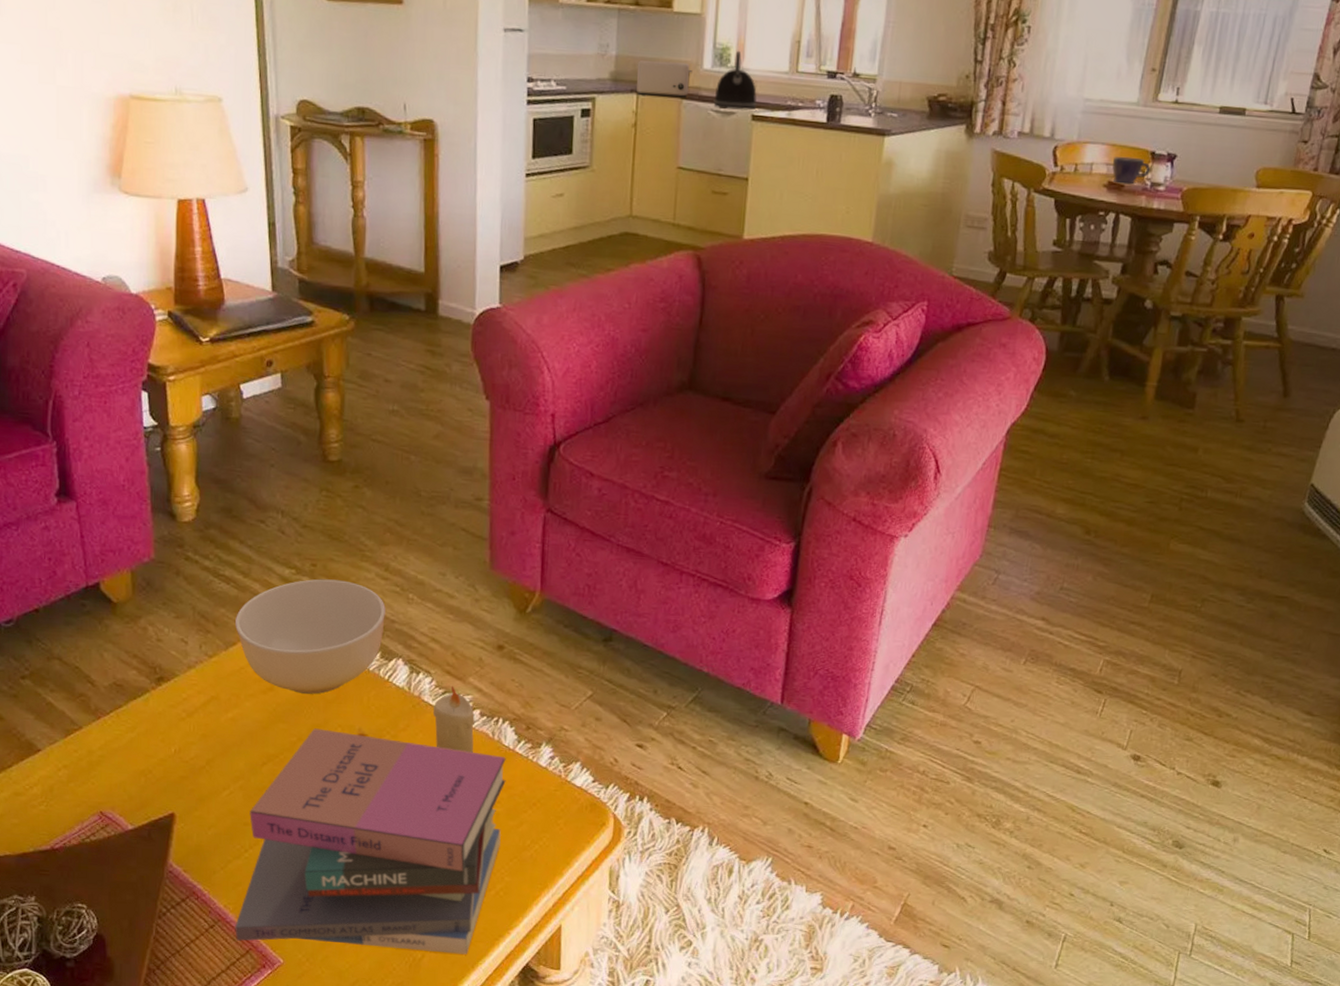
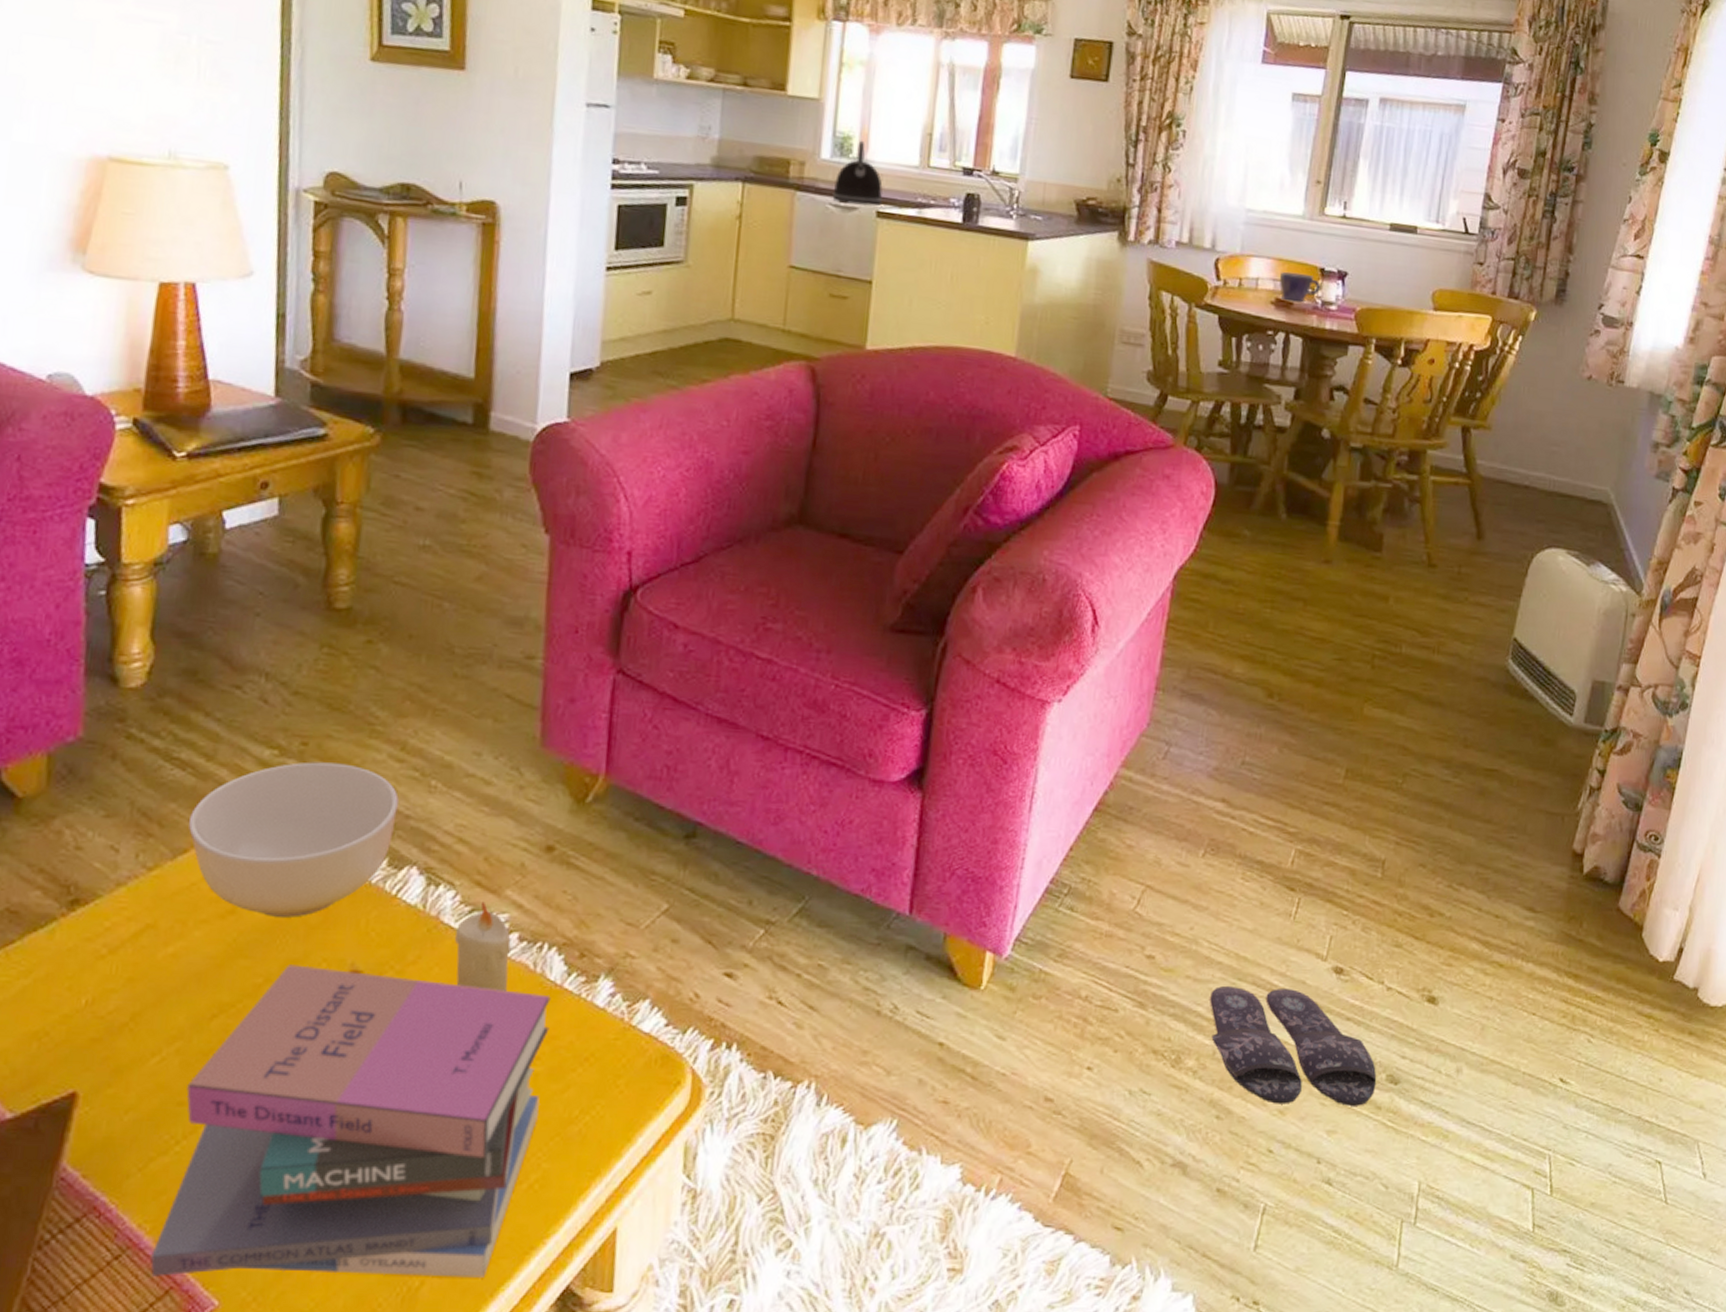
toaster: present [635,59,693,99] -> none [741,145,808,191]
slippers: none [1026,766,1165,864] -> present [1210,985,1377,1106]

